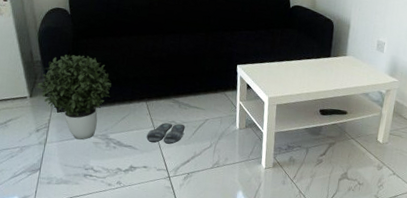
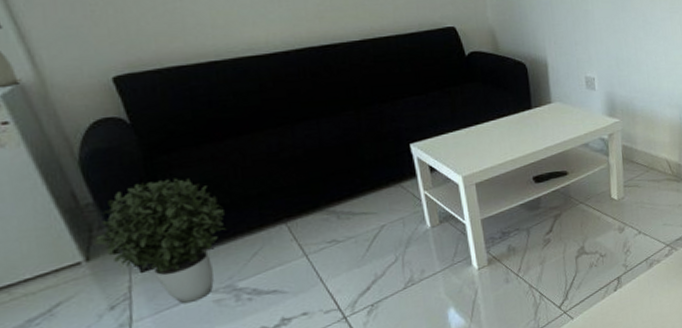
slippers: present [146,123,185,144] -> none [297,240,355,278]

